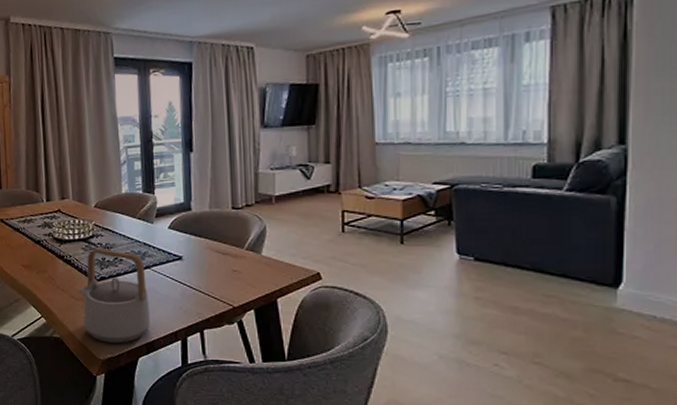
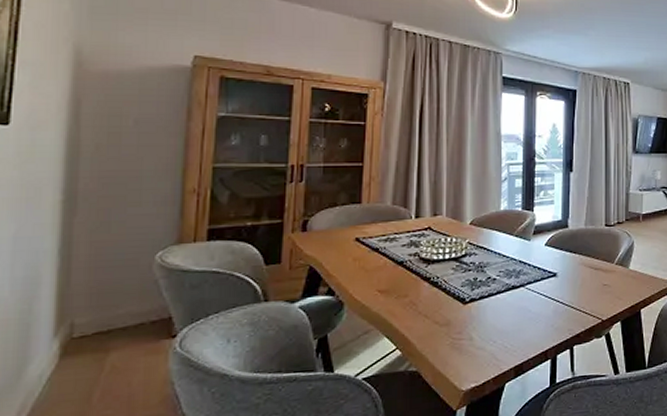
teapot: present [79,247,150,343] -> none [444,267,520,371]

